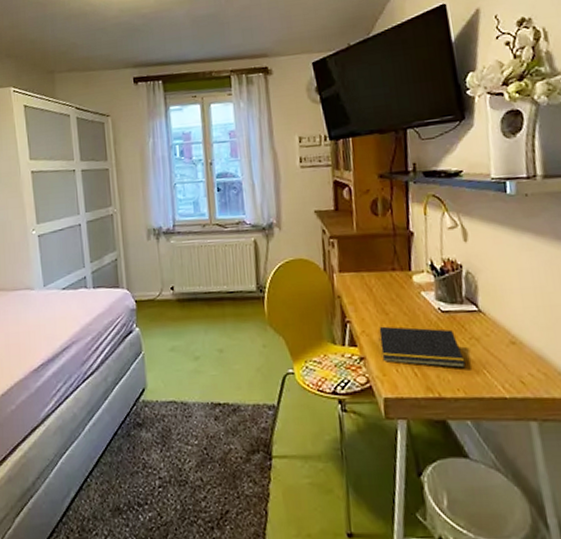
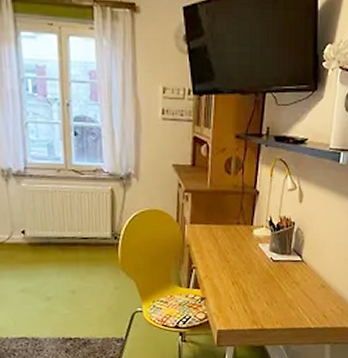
notepad: present [378,326,466,369] -> none [219,272,285,306]

